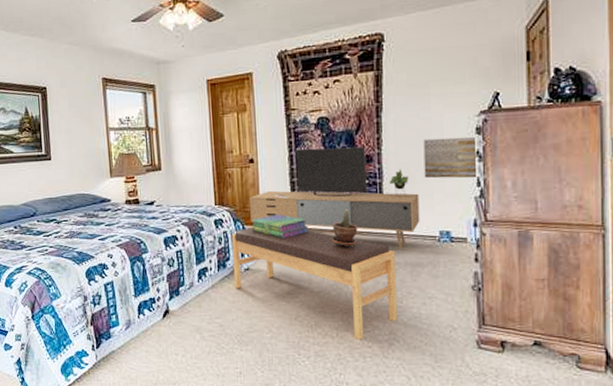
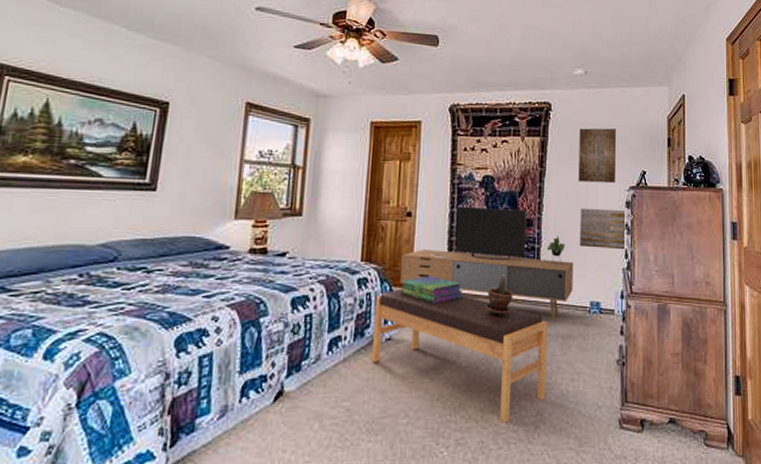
wall art: none [417,50,462,113] -> present [578,128,617,184]

